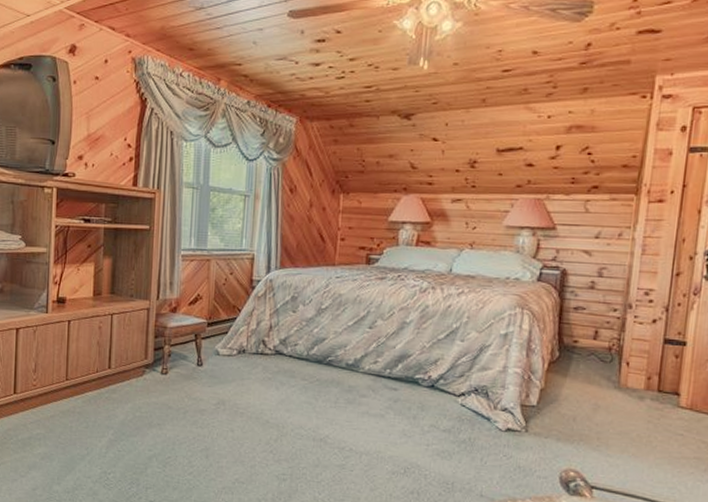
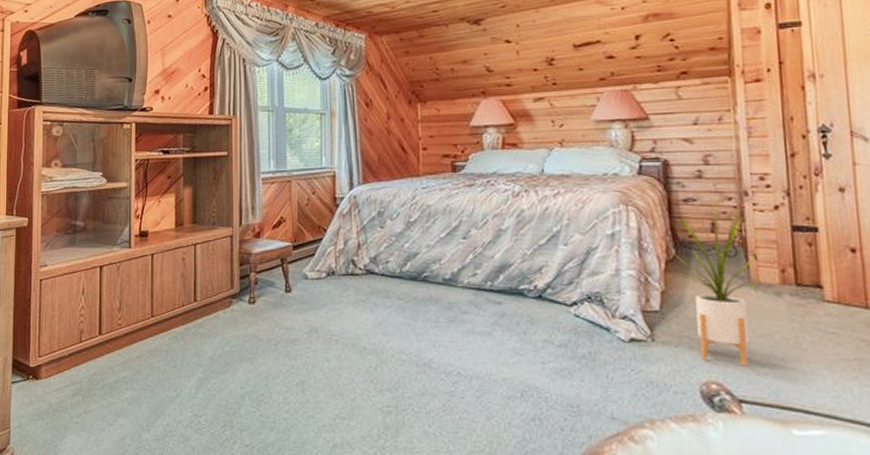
house plant: none [553,314,643,459] -> present [671,205,771,367]

